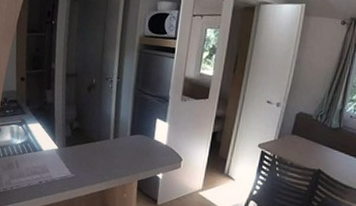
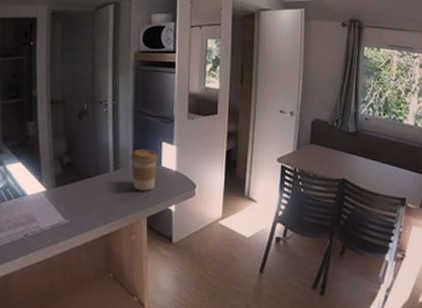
coffee cup: none [128,122,153,159] -> present [130,149,159,191]

